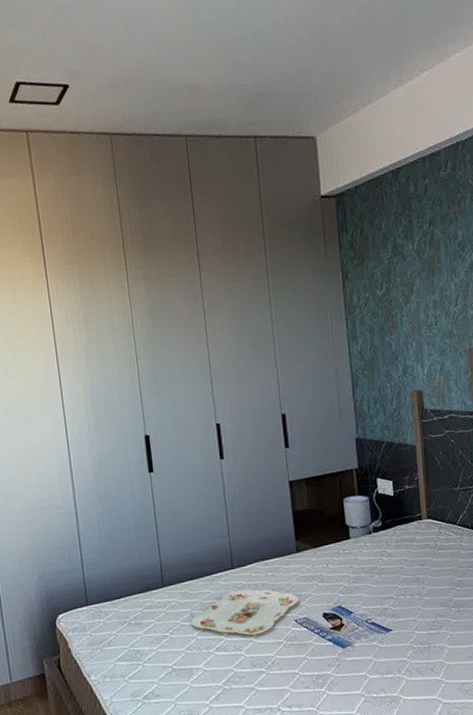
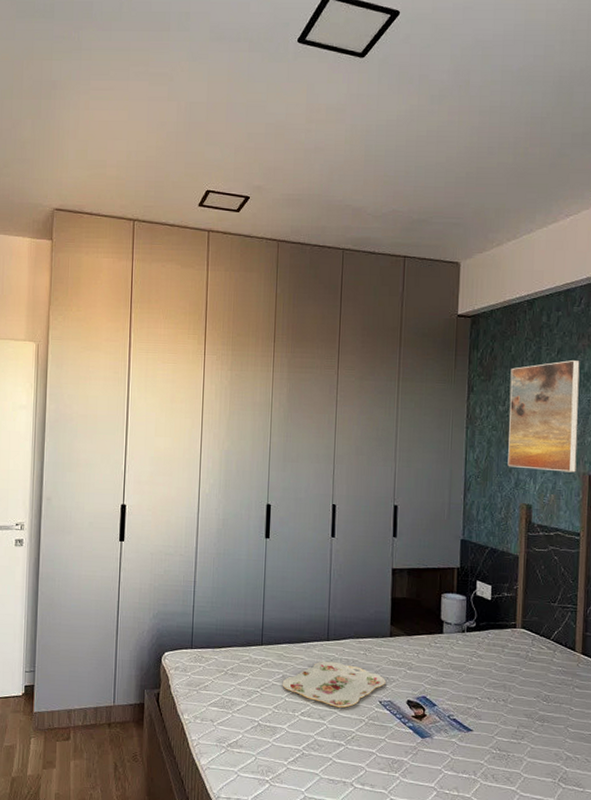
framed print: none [384,229,462,354] -> present [508,359,580,473]

